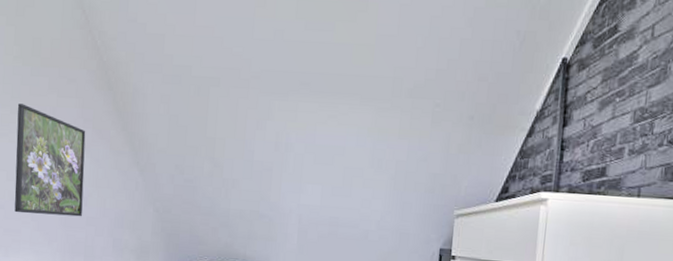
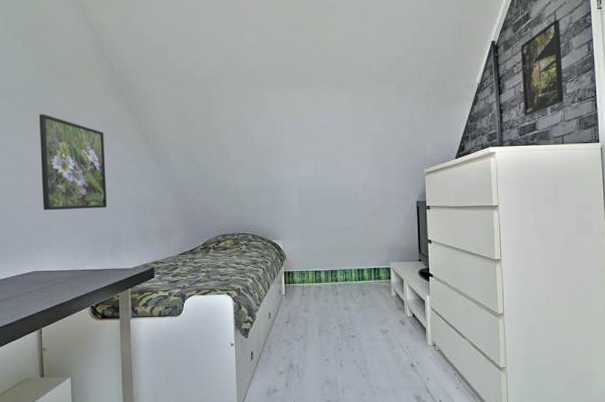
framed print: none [591,35,658,158] -> present [520,19,564,116]

